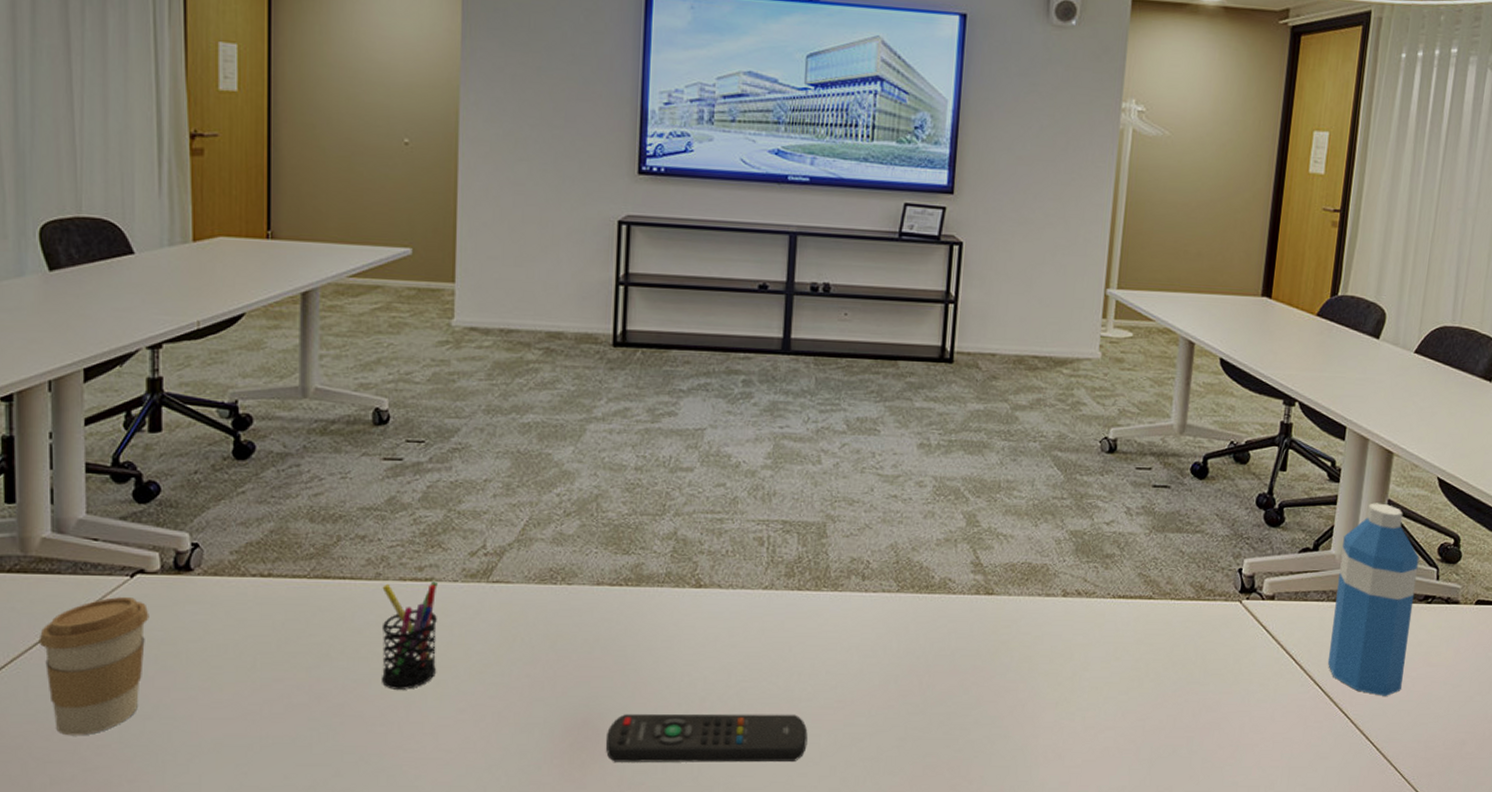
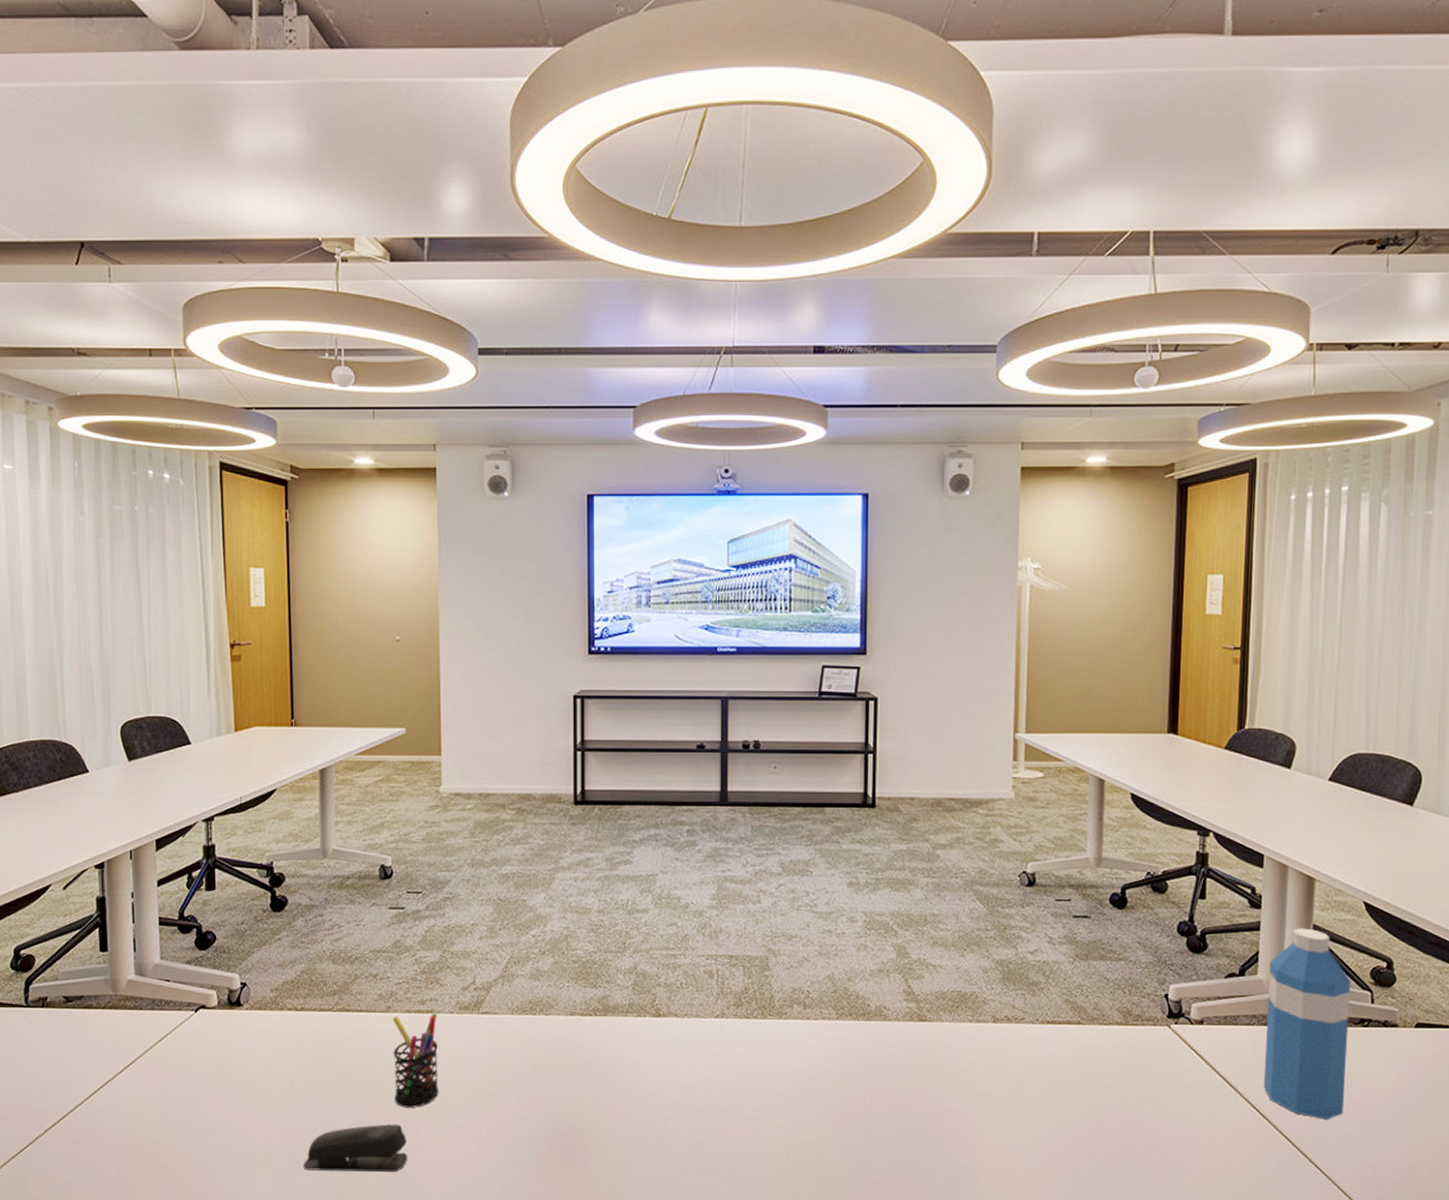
coffee cup: present [38,597,149,736] -> none [127,1029,210,1146]
stapler: none [264,708,396,763] -> present [303,1124,408,1172]
remote control: present [606,713,808,762] -> none [585,1131,762,1177]

